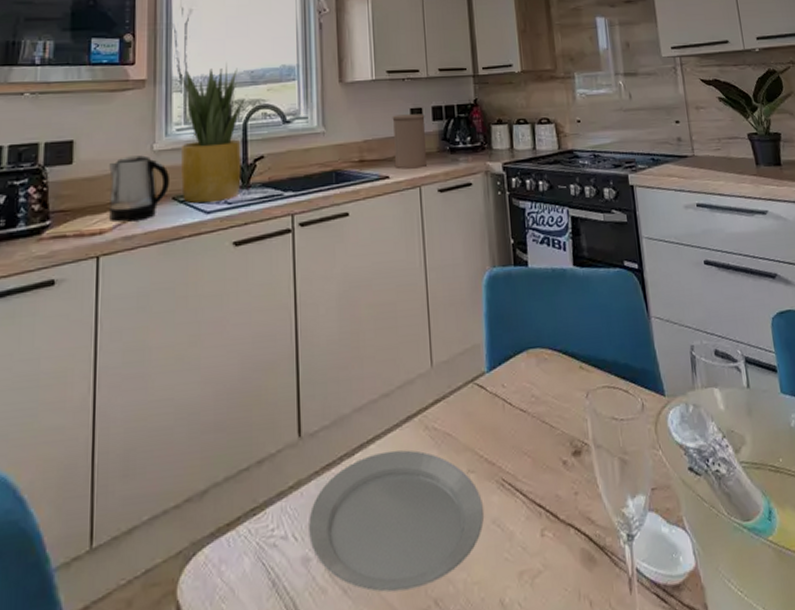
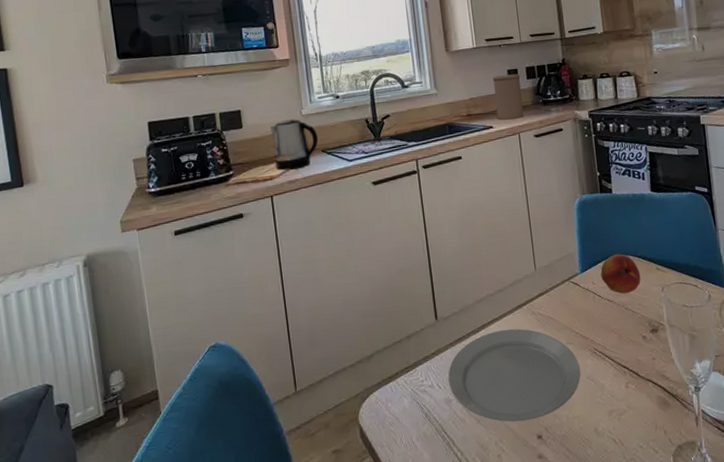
planter: present [178,62,245,204] -> none [313,41,374,154]
fruit: none [512,346,561,401] -> present [600,254,641,294]

